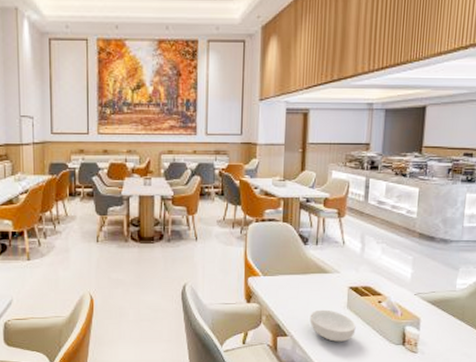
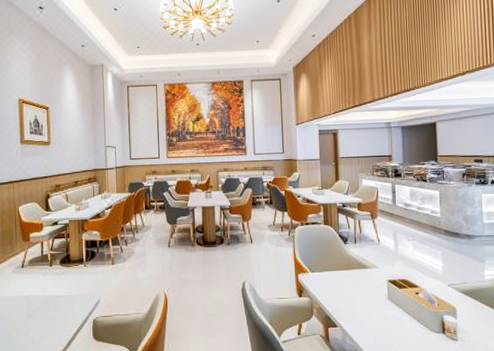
cereal bowl: present [309,309,356,342] -> none [356,301,398,331]

